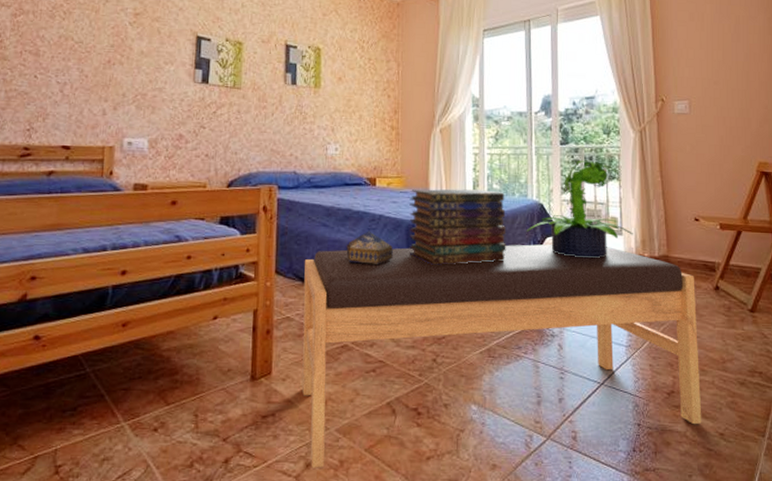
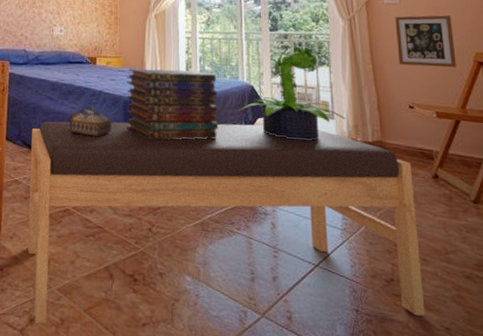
picture frame: none [684,125,741,179] -> present [395,15,457,68]

